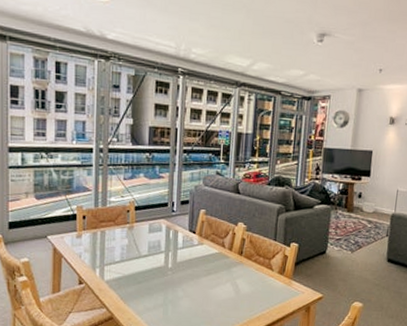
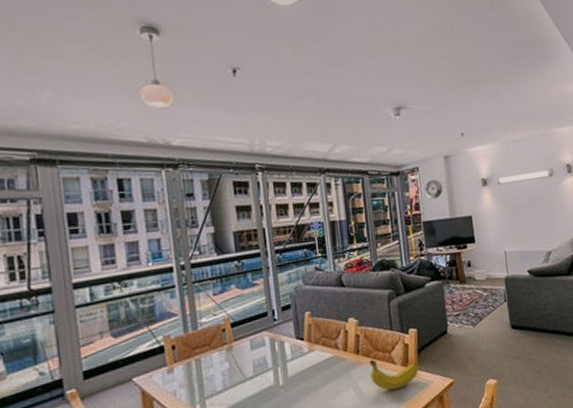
fruit: none [249,263,294,293] -> present [369,359,419,391]

